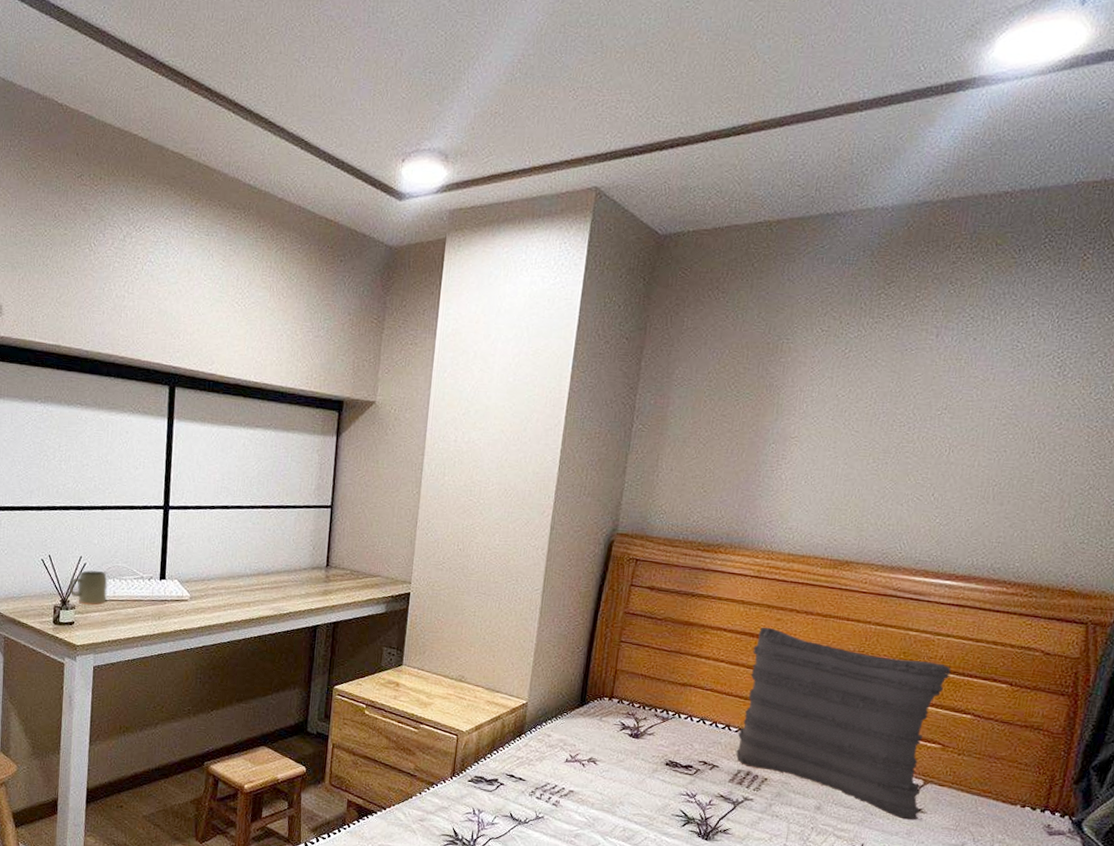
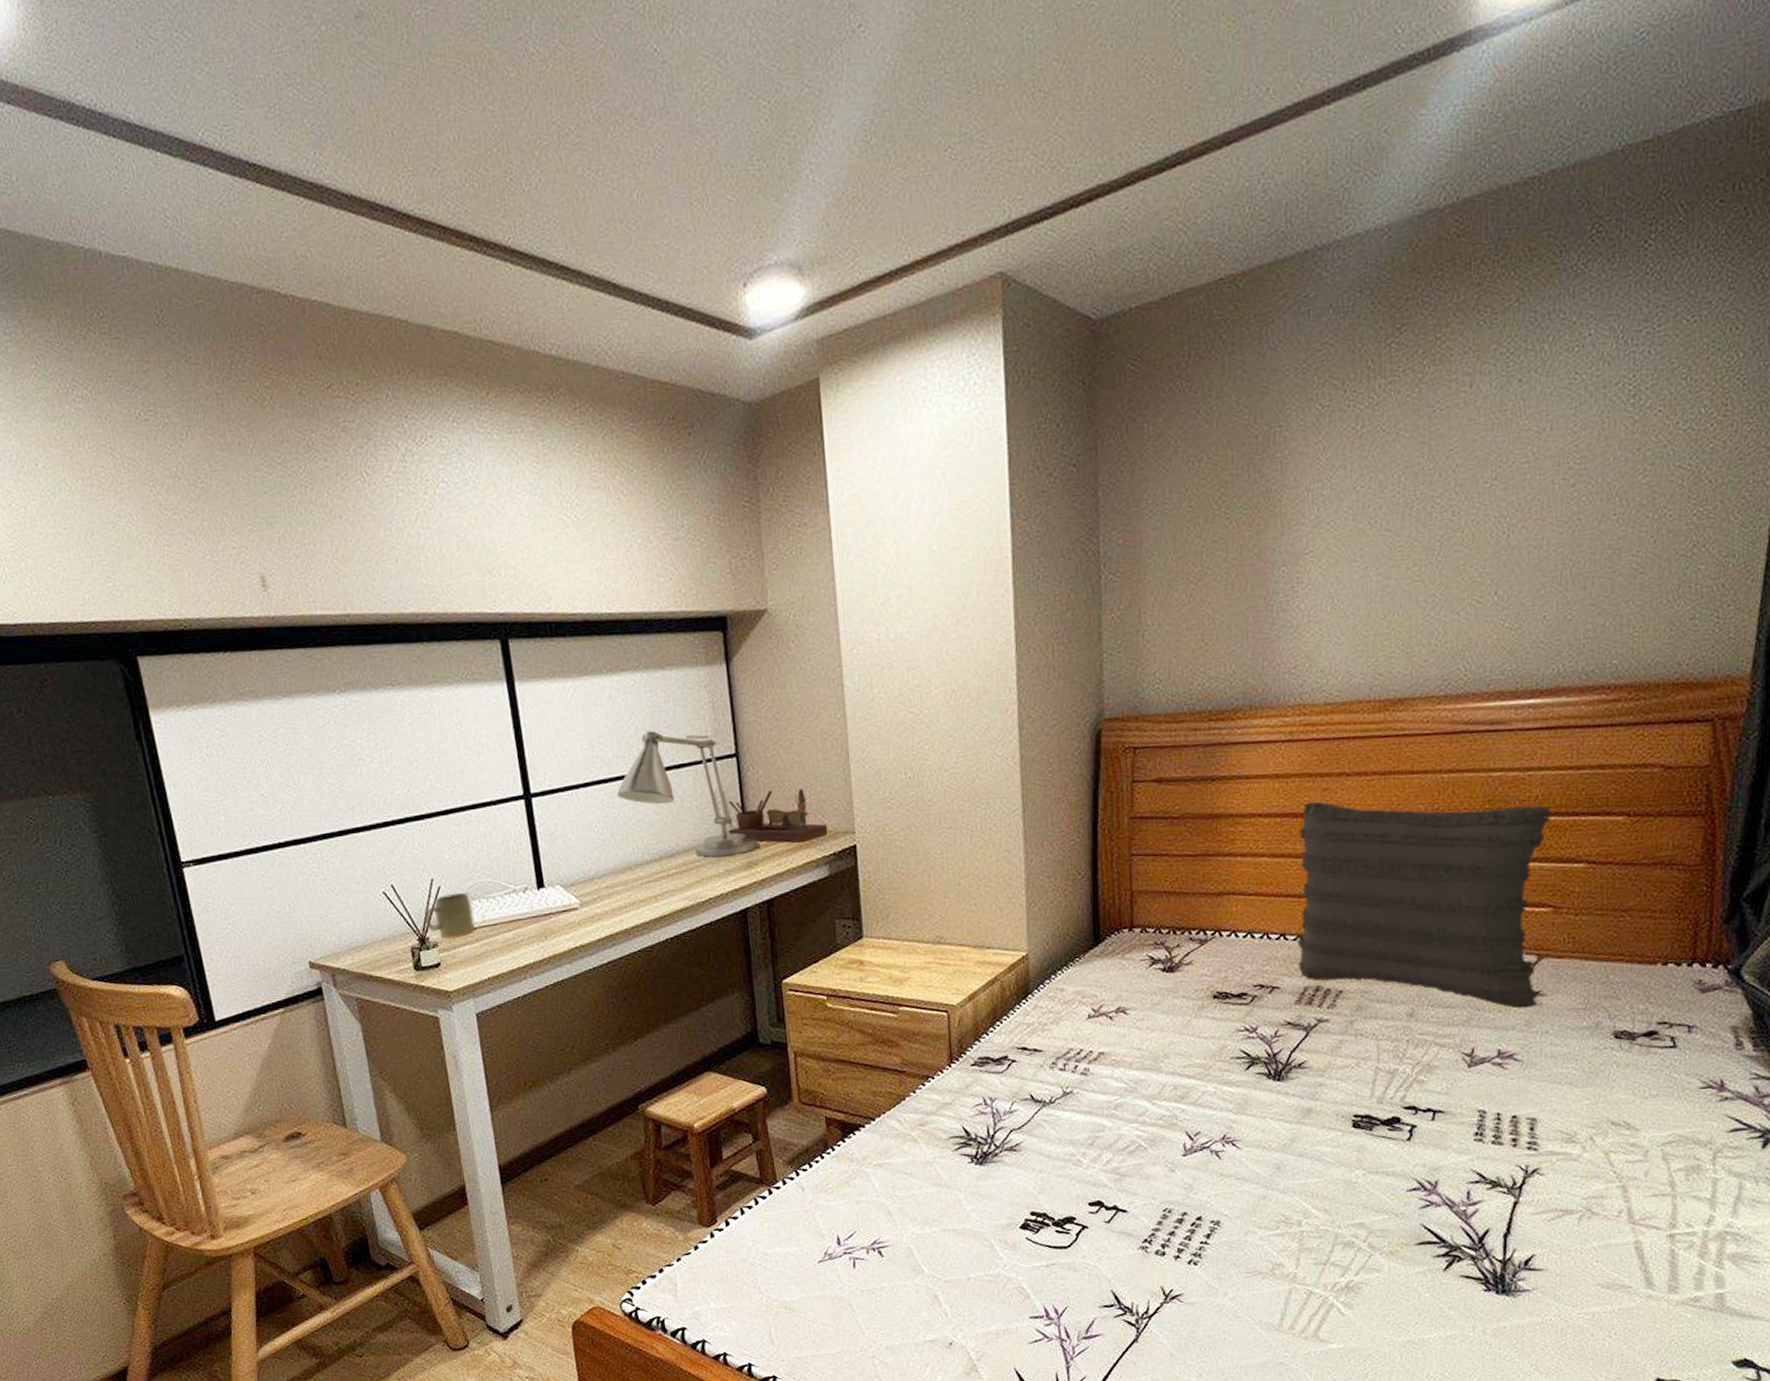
desk lamp: none [234,476,336,583] -> present [616,730,760,857]
desk organizer: none [314,538,391,583] -> present [729,788,829,843]

